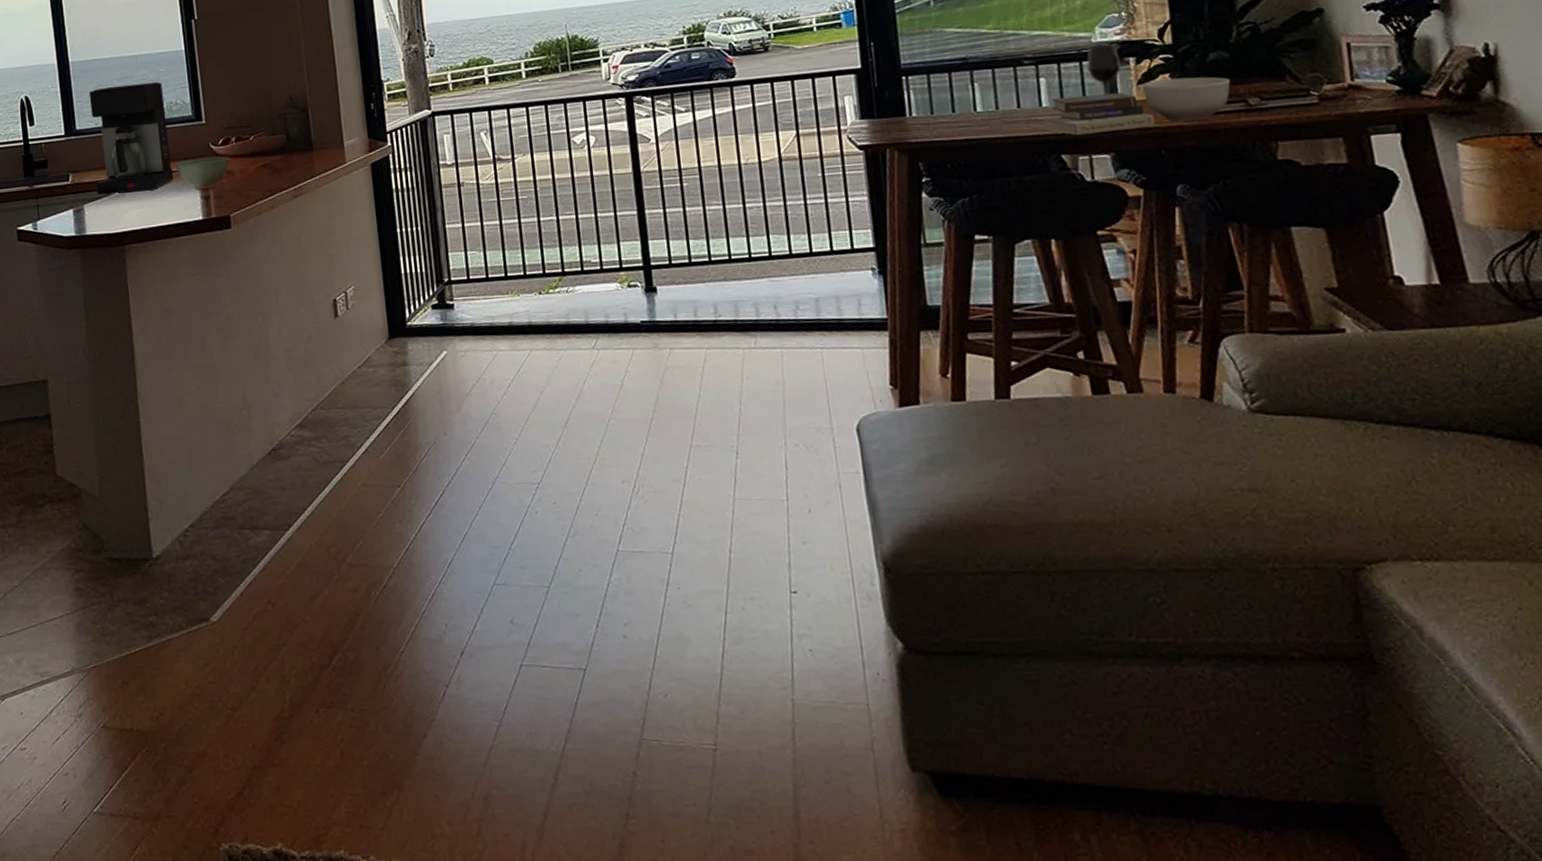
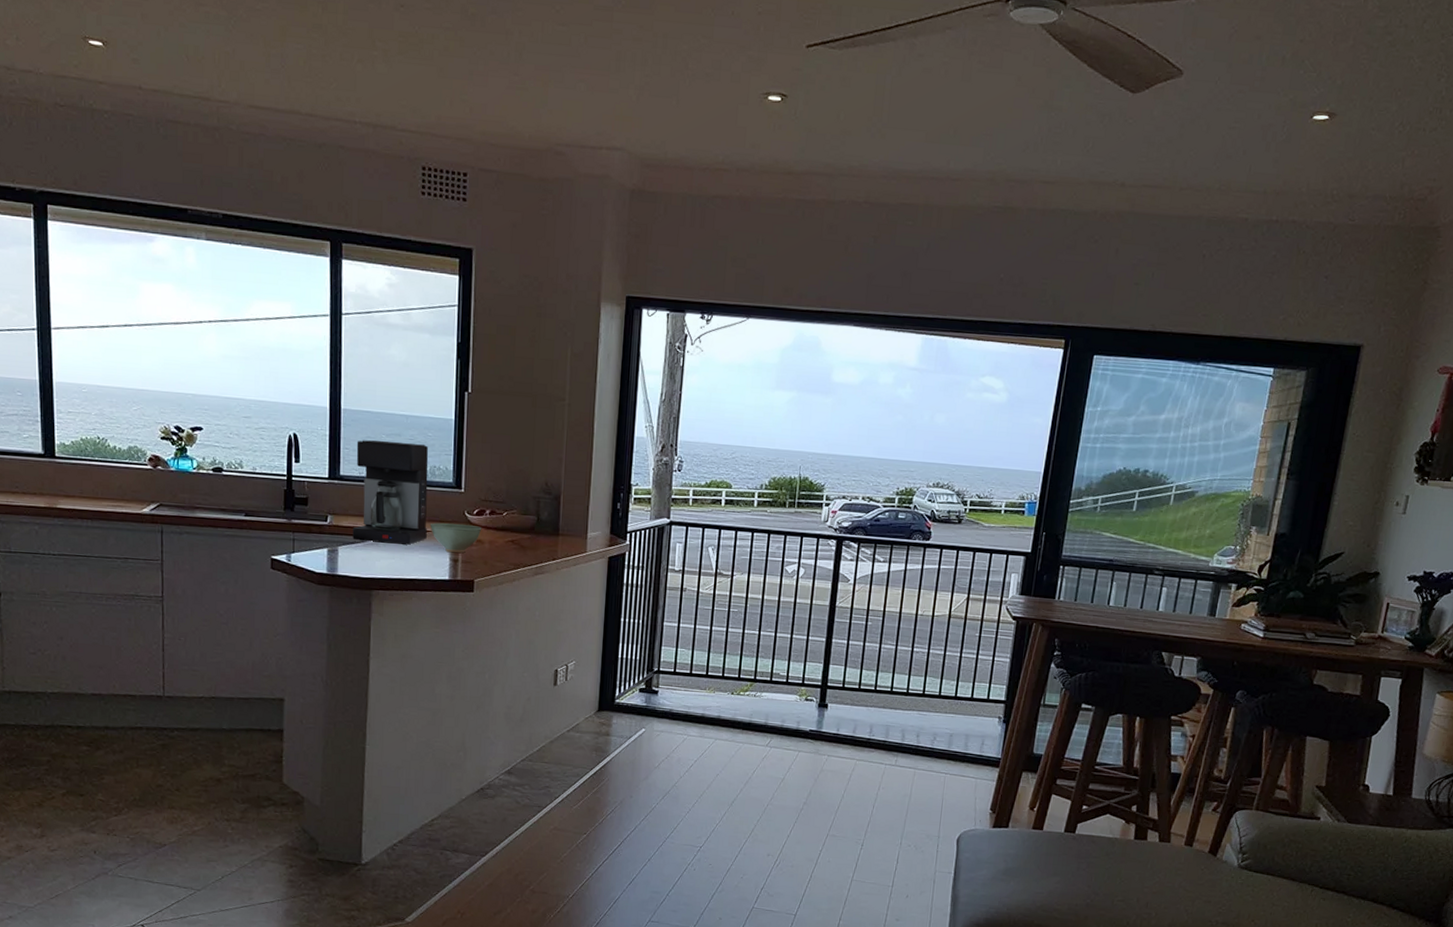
books: present [1043,92,1155,136] -> none [1155,605,1237,642]
wine glass: present [1087,44,1121,96] -> none [1199,568,1226,611]
bowl: present [1141,76,1231,122] -> none [1234,605,1299,644]

